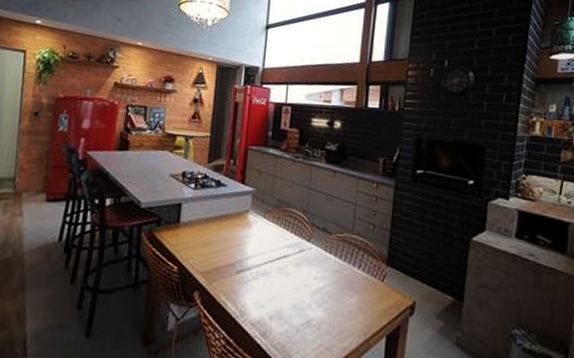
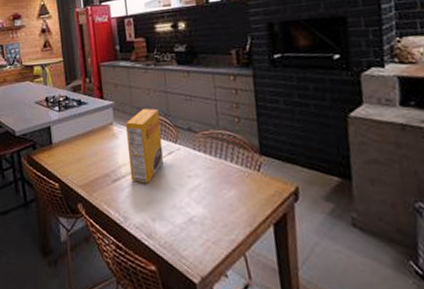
cereal box: none [256,201,298,279] -> present [126,108,164,184]

